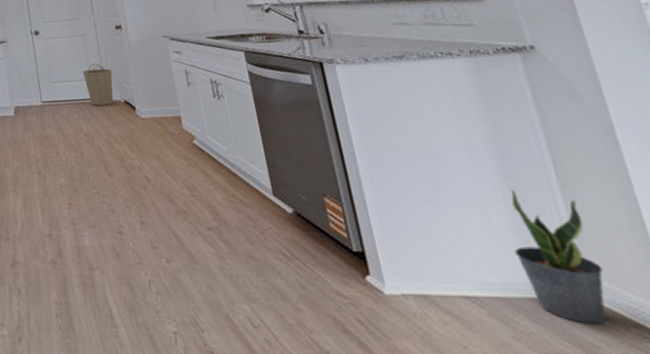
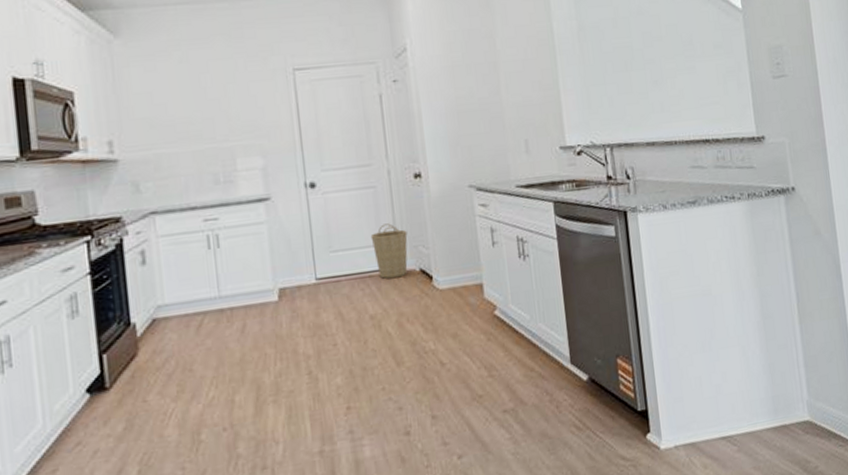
potted plant: present [511,189,606,325] -> none [762,328,820,443]

